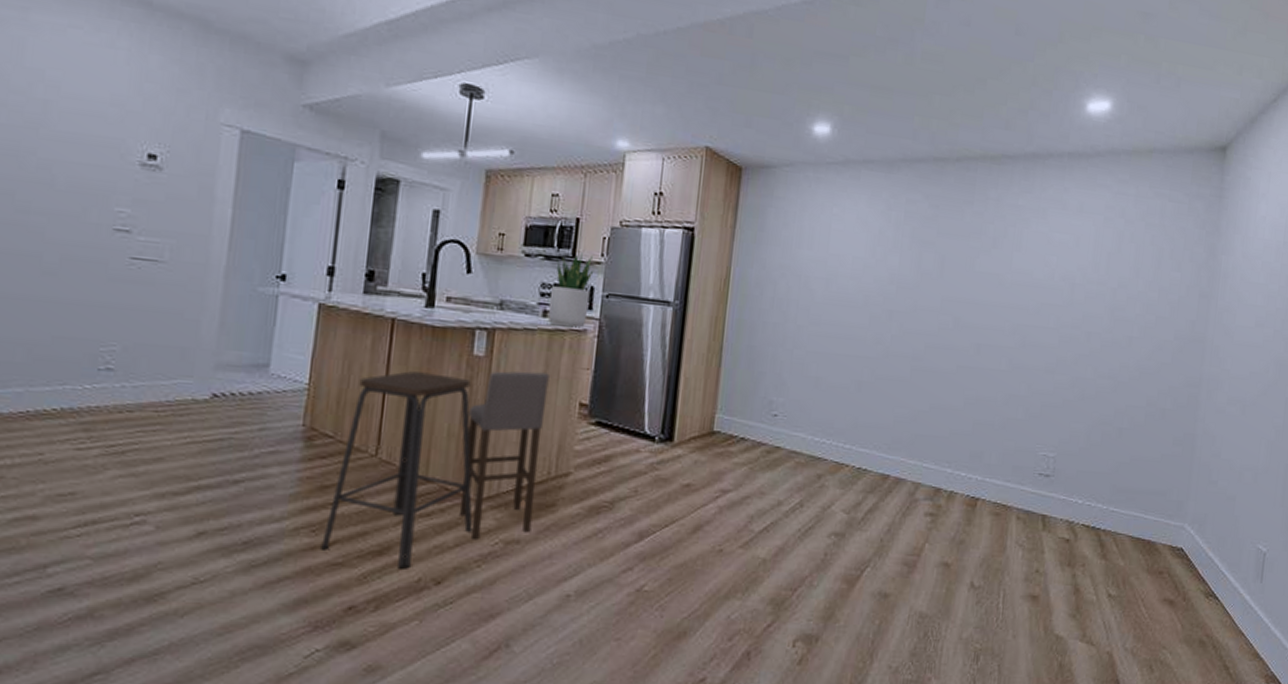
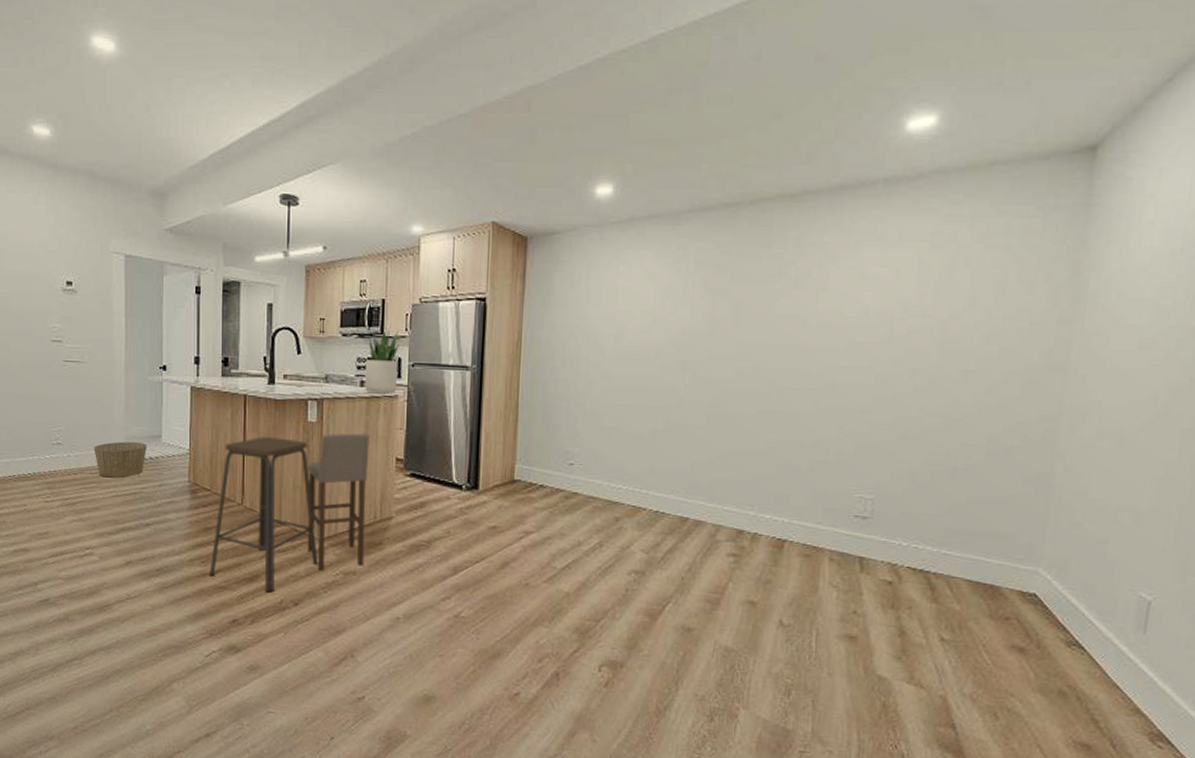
basket: none [163,370,247,419] -> present [93,441,147,478]

